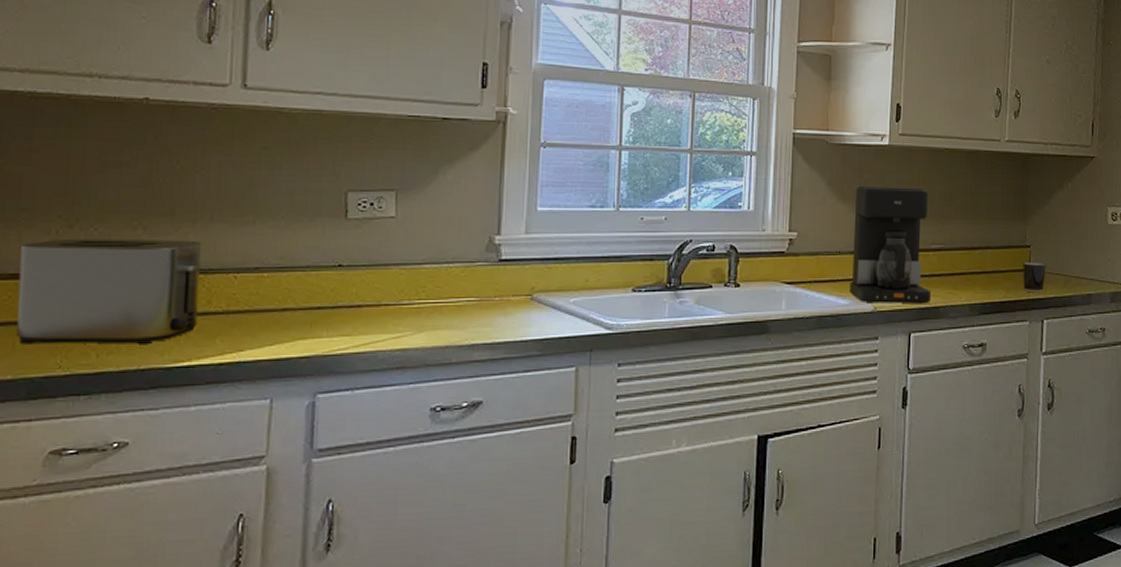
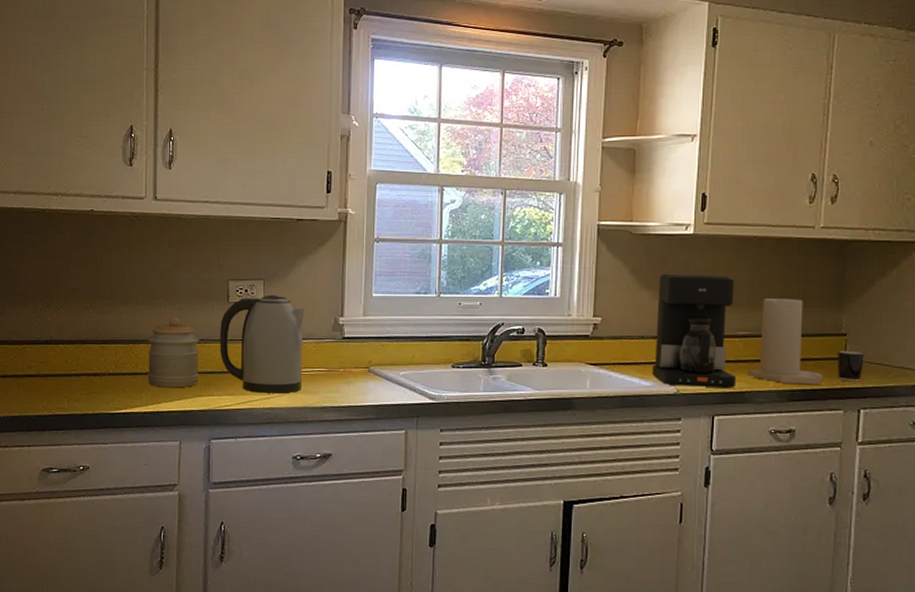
toaster: present [16,238,201,345] -> none [19,315,131,395]
jar: none [225,238,304,330] -> present [148,317,200,388]
kettle: none [332,209,451,331] -> present [219,294,305,393]
paper towel: none [941,211,1010,298] -> present [747,298,823,385]

